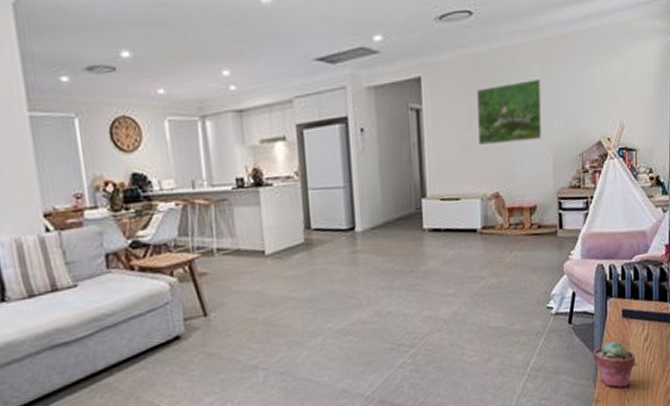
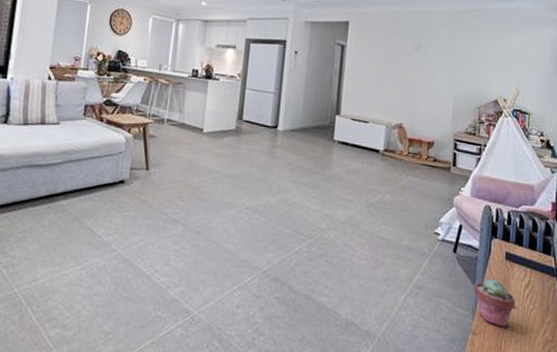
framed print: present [477,78,542,145] -> none [389,39,449,88]

